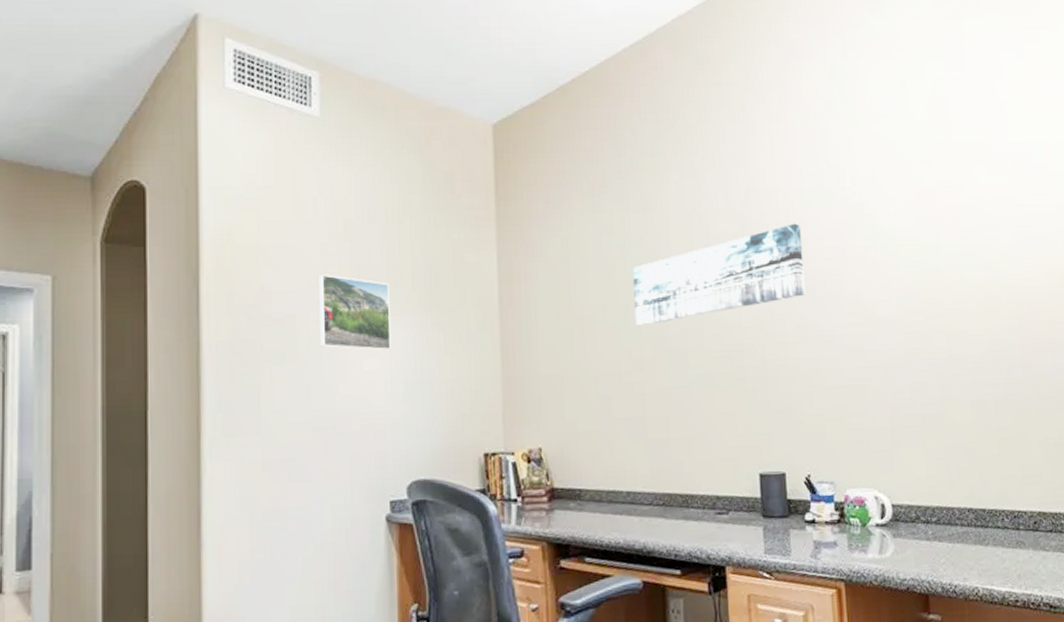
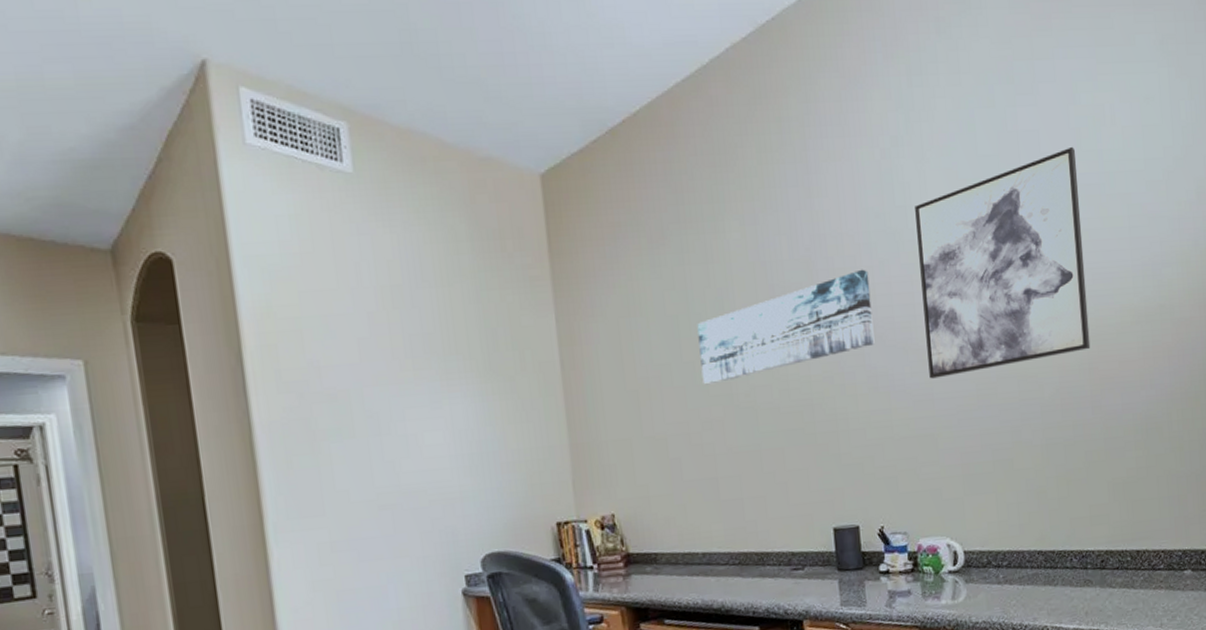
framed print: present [319,274,391,351] -> none [369,345,453,424]
wall art: none [847,118,1021,331] -> present [915,146,1091,379]

